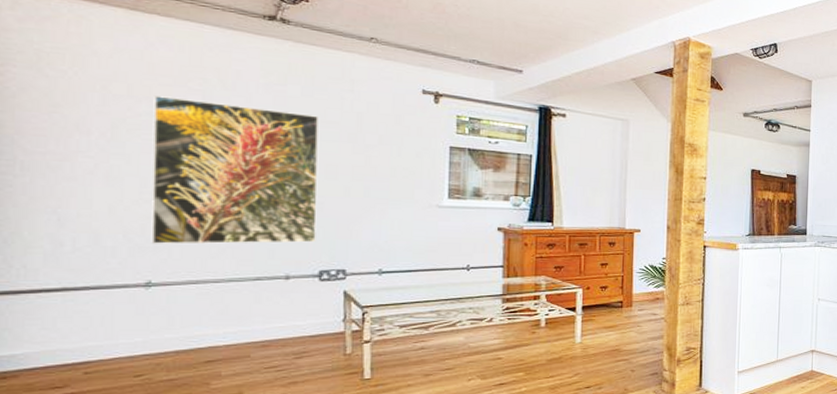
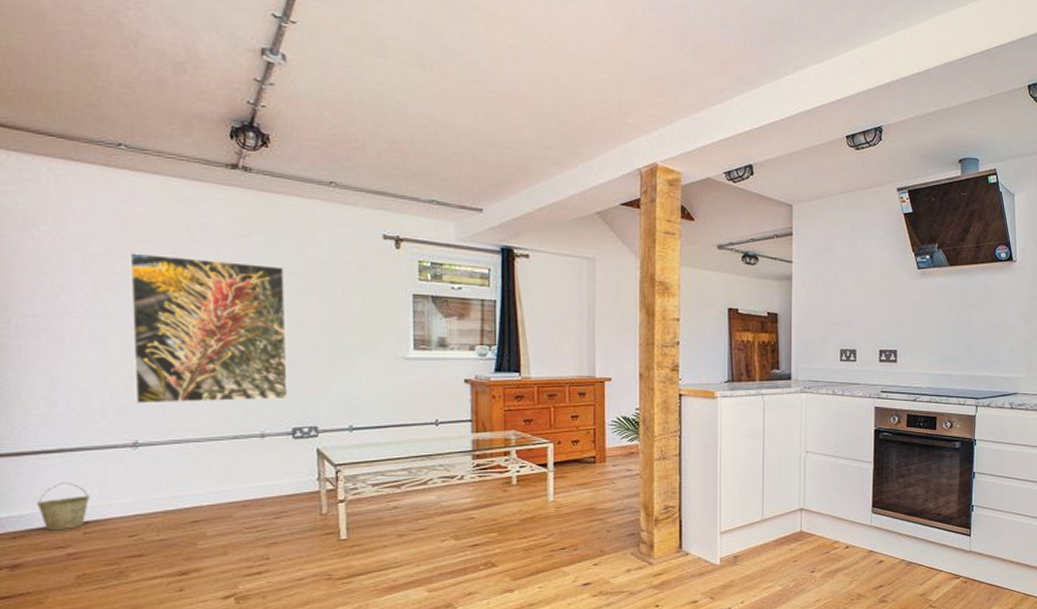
bucket: none [32,322,94,371] -> present [36,482,90,531]

